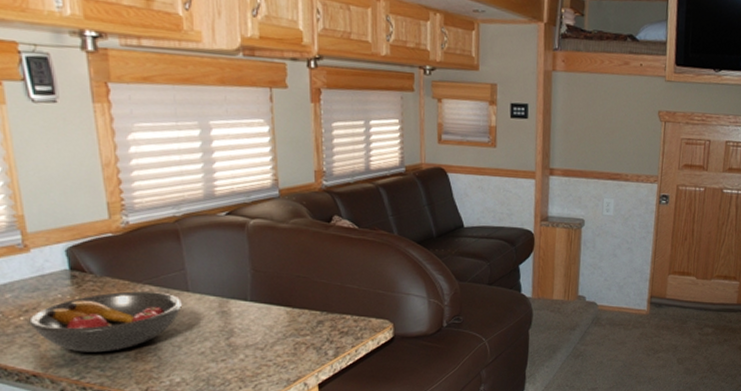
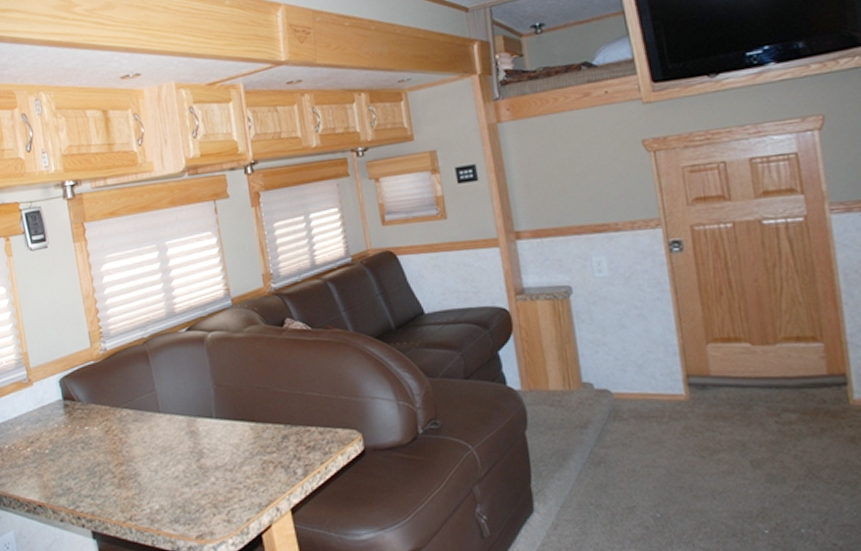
fruit bowl: present [29,291,183,353] -> none [34,415,156,481]

